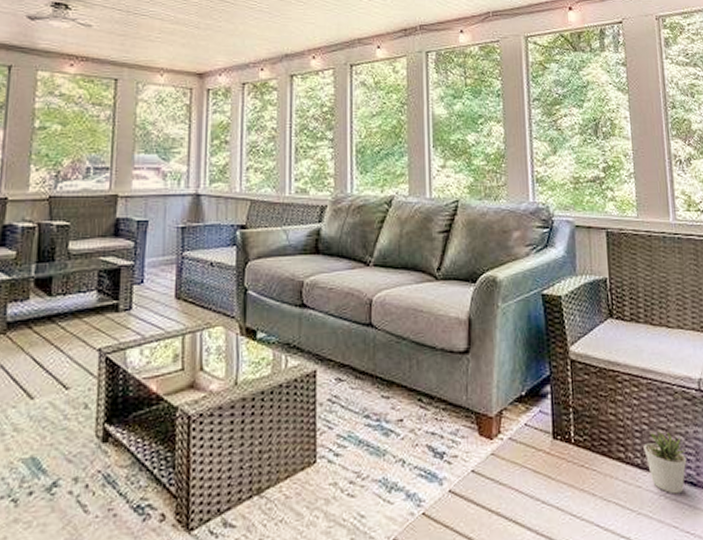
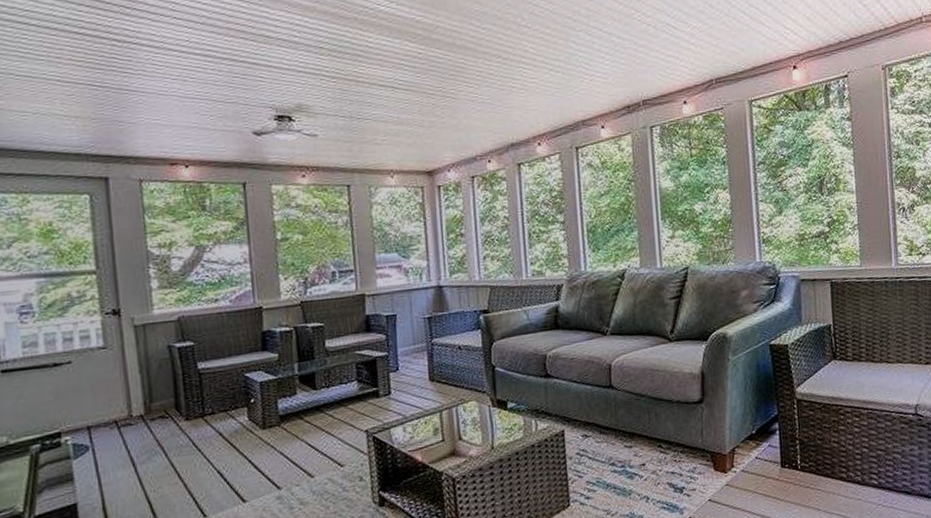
potted plant: present [643,431,687,494] -> none [864,452,903,503]

